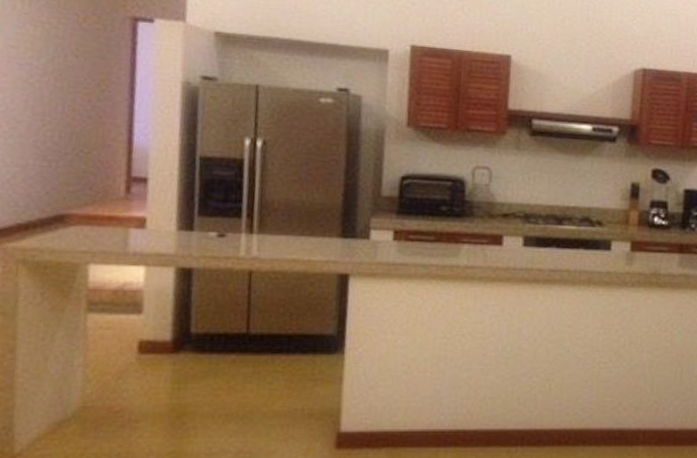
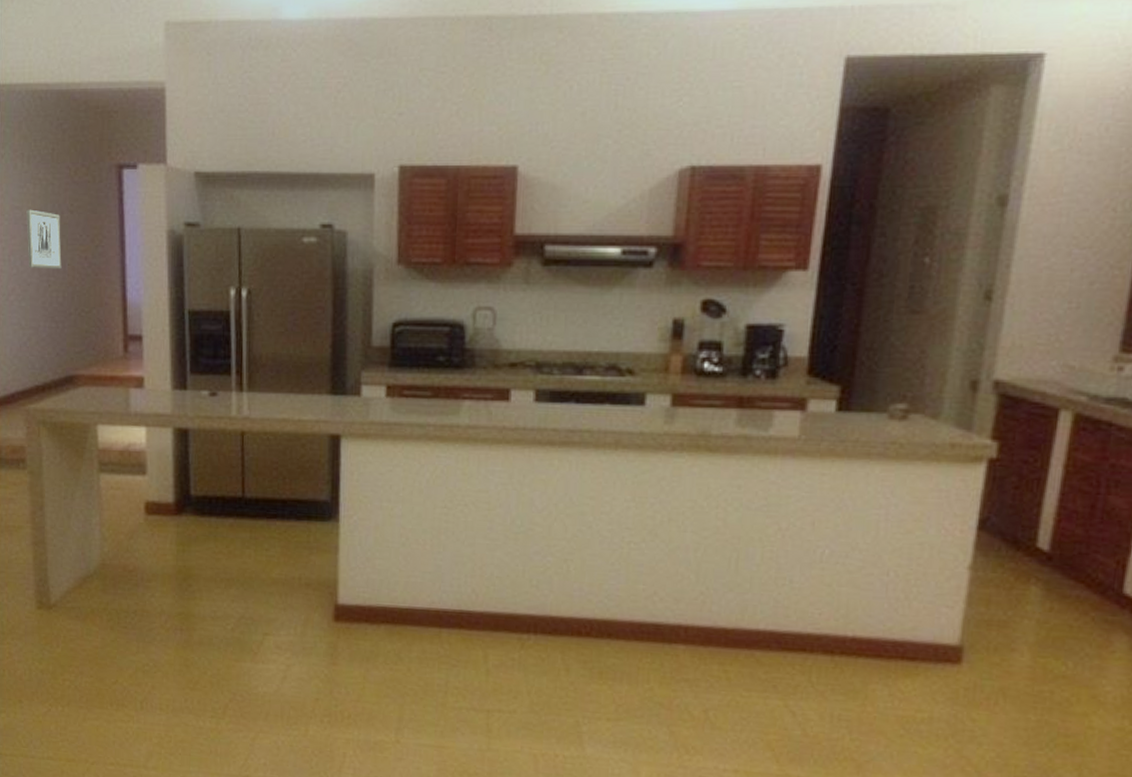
wall art: none [20,49,63,110] -> present [26,209,62,269]

